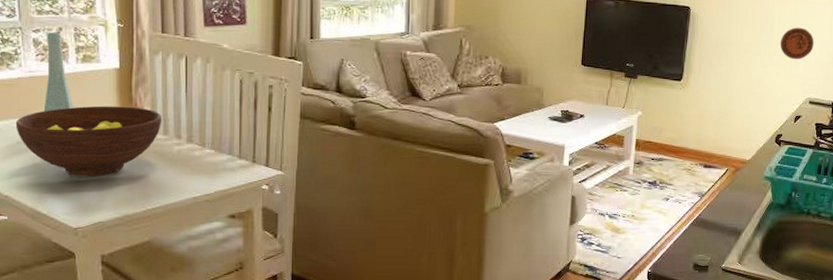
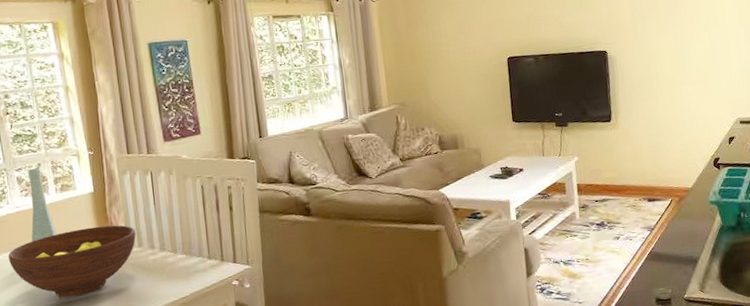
decorative plate: present [780,27,814,60] -> none [699,52,734,84]

